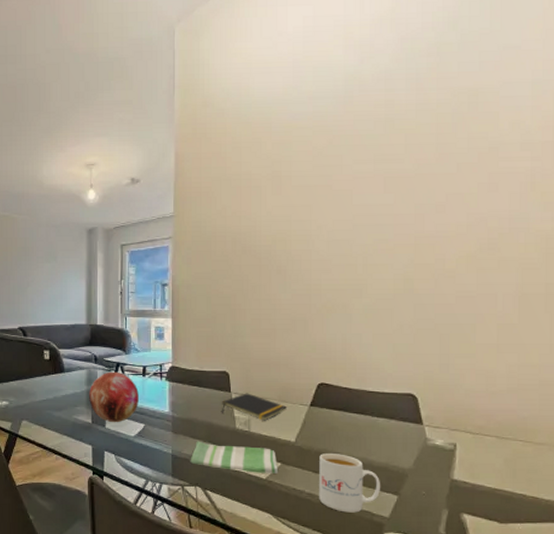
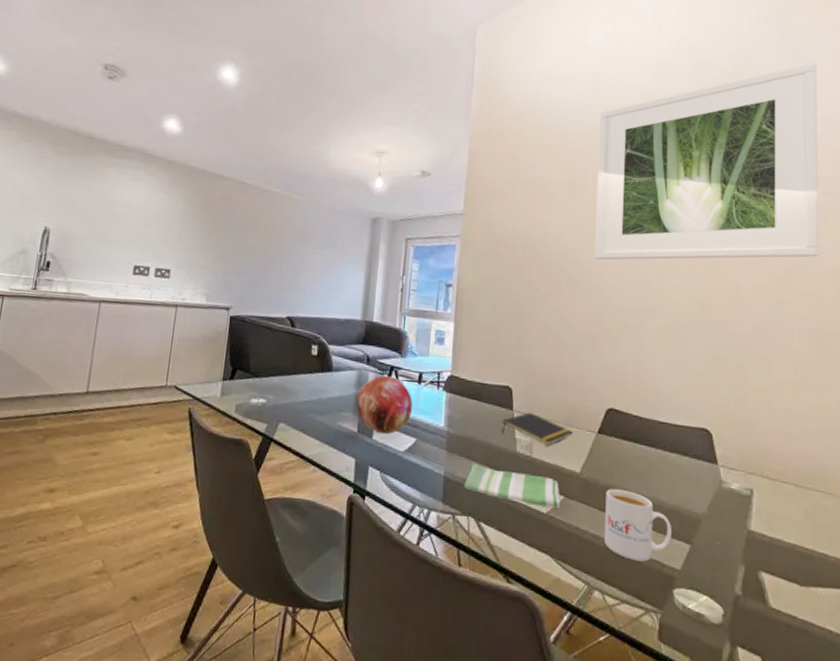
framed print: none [302,22,527,247] -> present [594,63,819,260]

